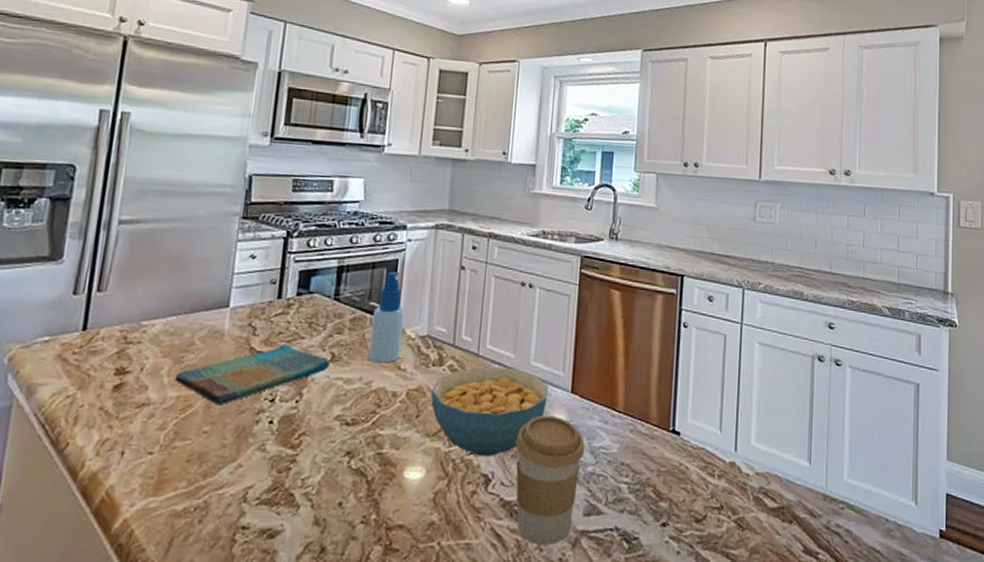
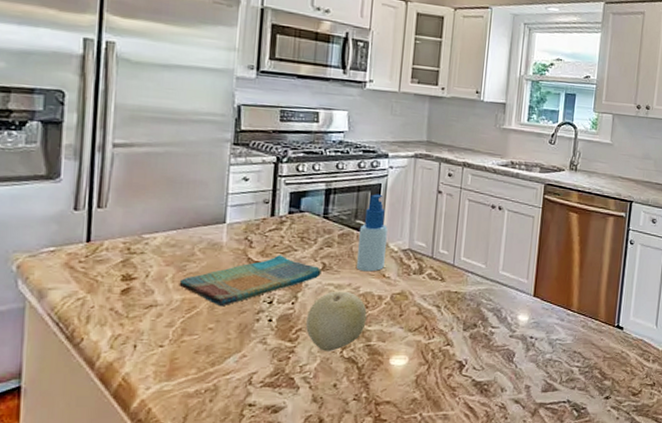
fruit: none [310,386,380,461] -> present [306,291,367,351]
cereal bowl: present [430,366,548,456] -> none [412,275,514,347]
coffee cup: present [515,415,585,545] -> none [485,314,544,414]

